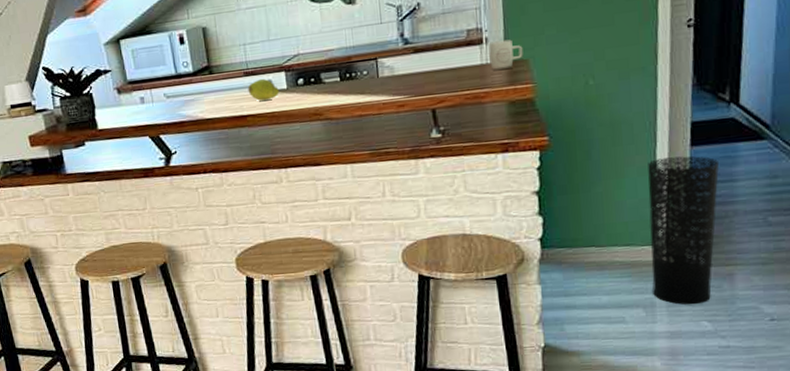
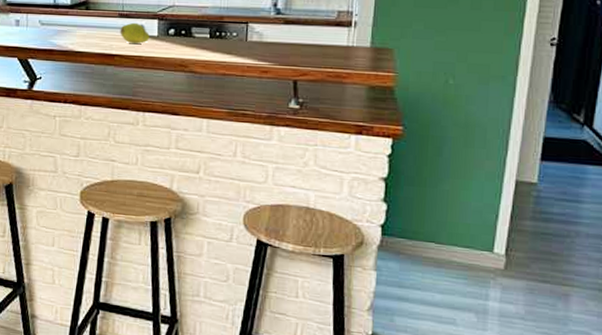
mug: present [488,39,523,70] -> none [355,26,389,54]
umbrella stand: present [648,156,719,305] -> none [487,167,566,319]

